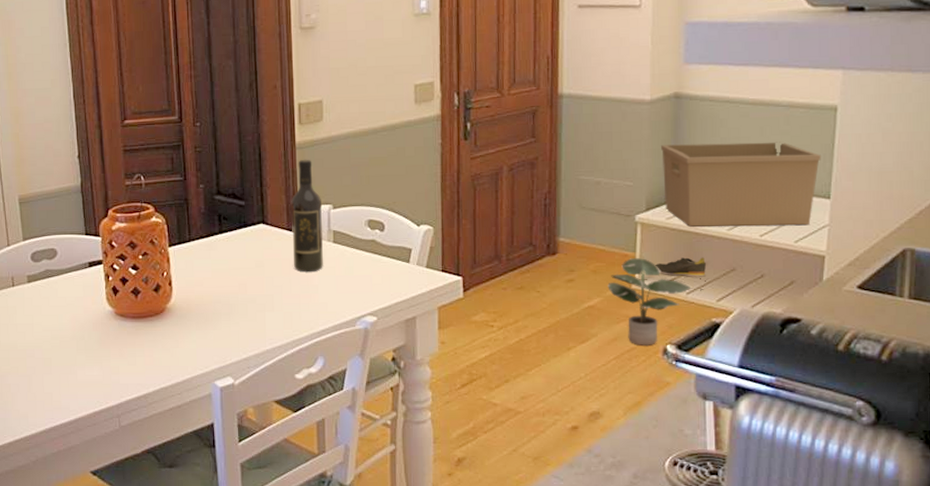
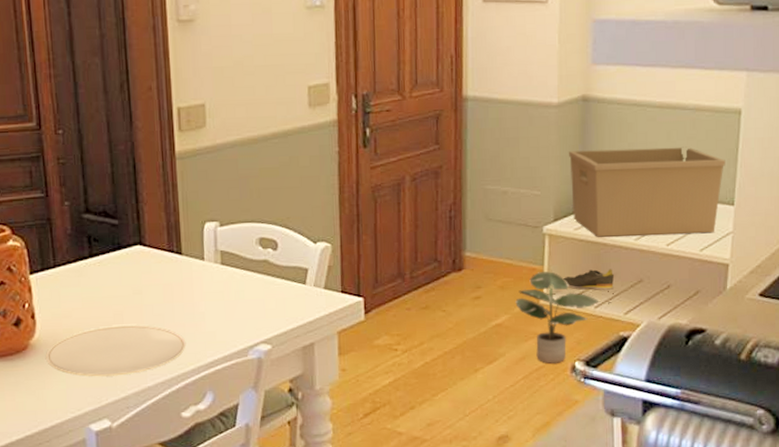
plate: none [180,294,301,339] -> present [46,325,186,377]
wine bottle: present [290,159,323,272] -> none [171,171,210,298]

